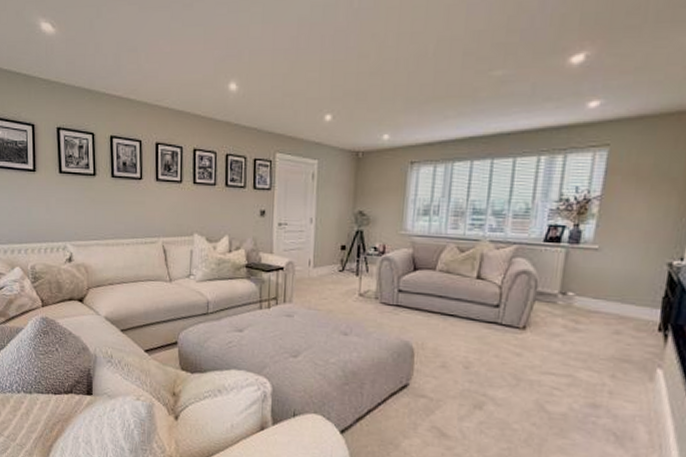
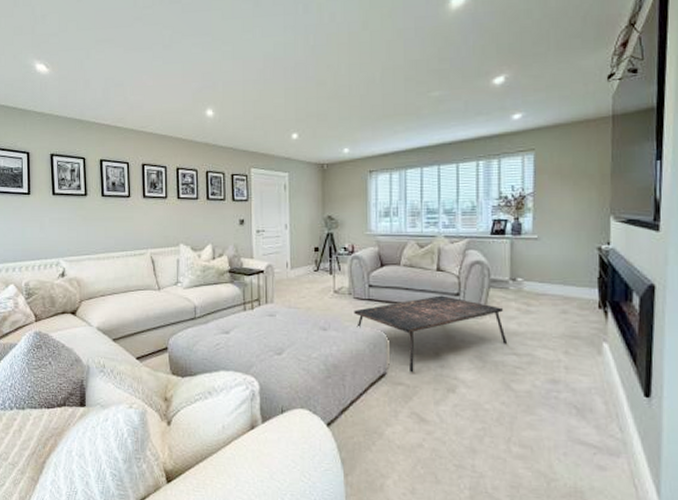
coffee table: none [379,305,548,386] -> present [354,295,508,373]

